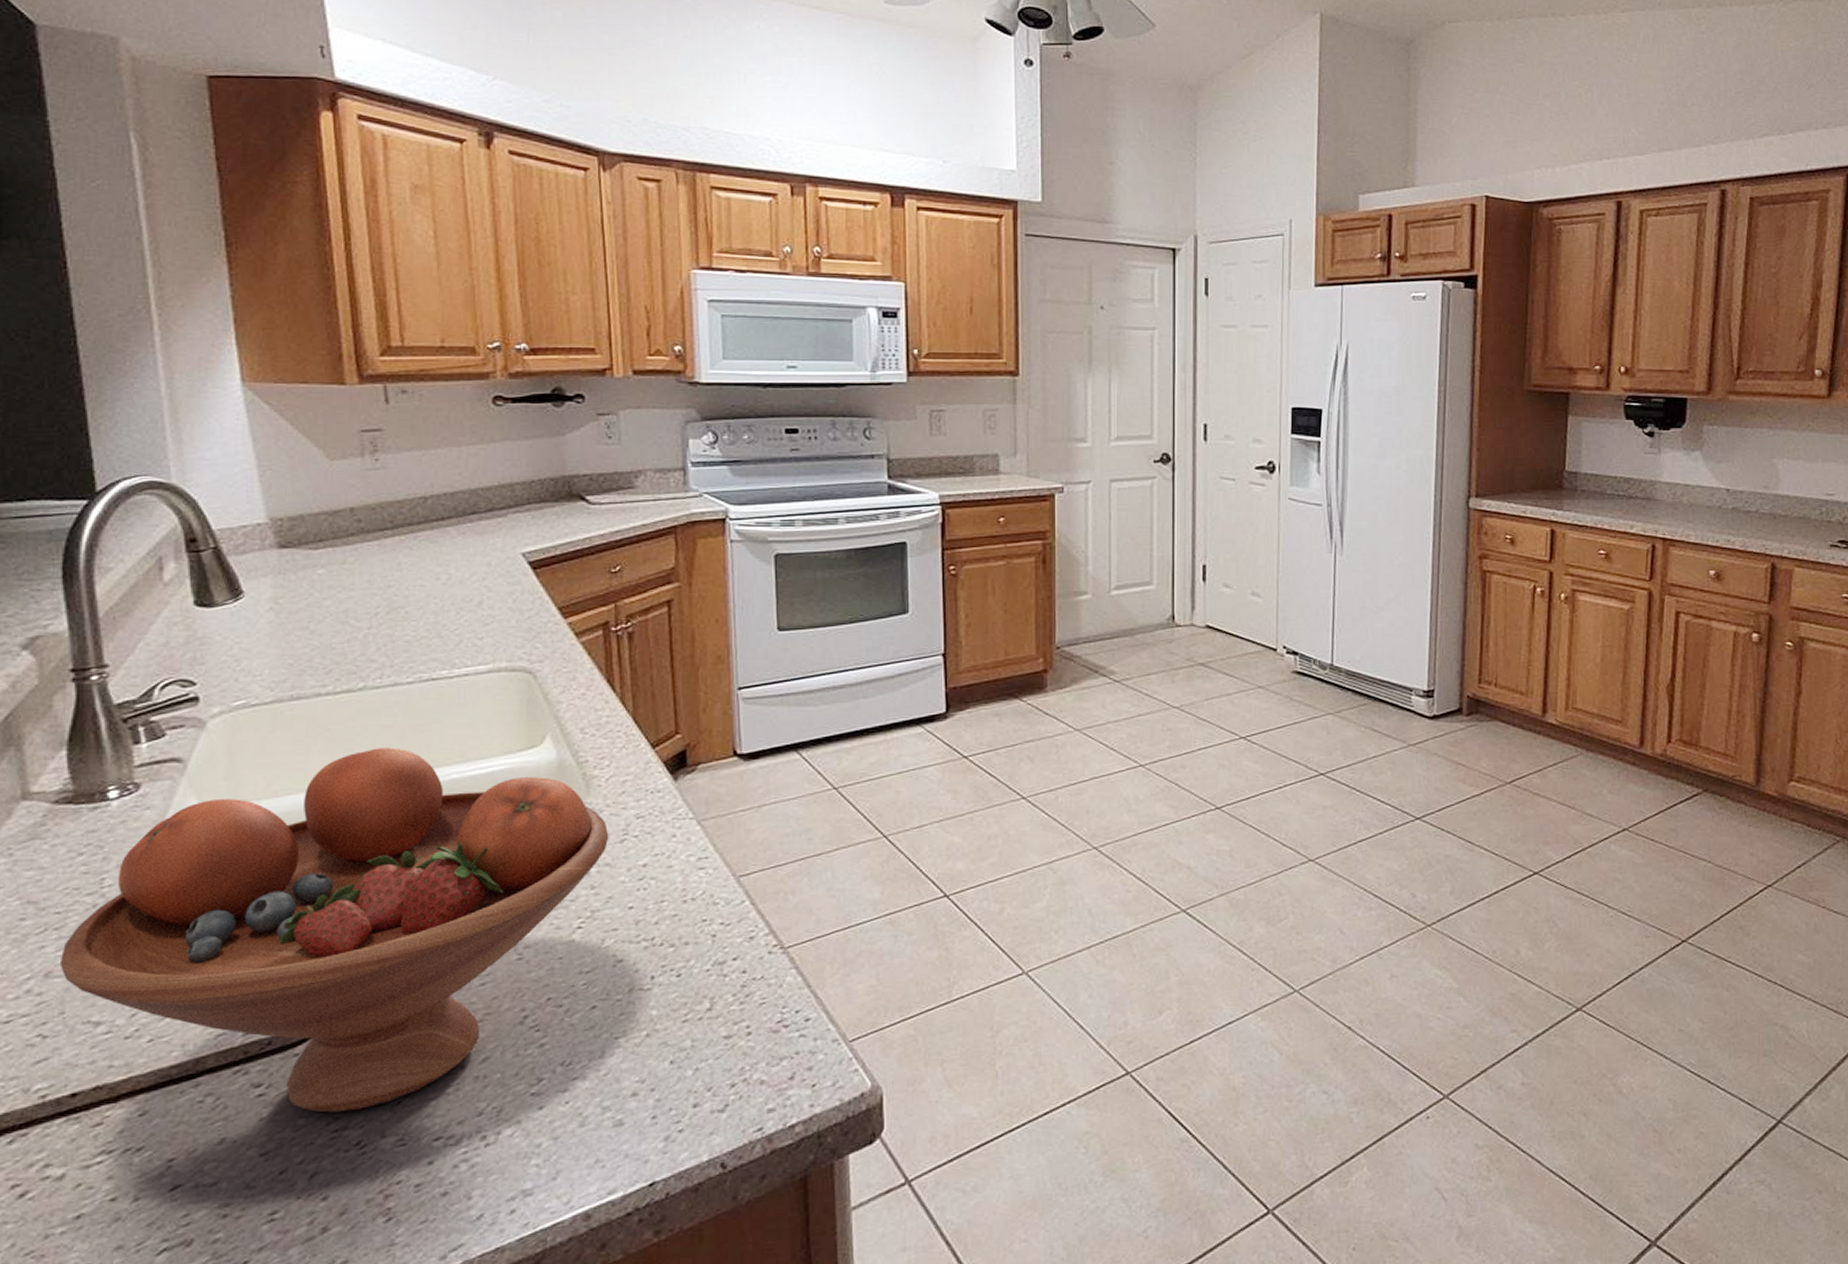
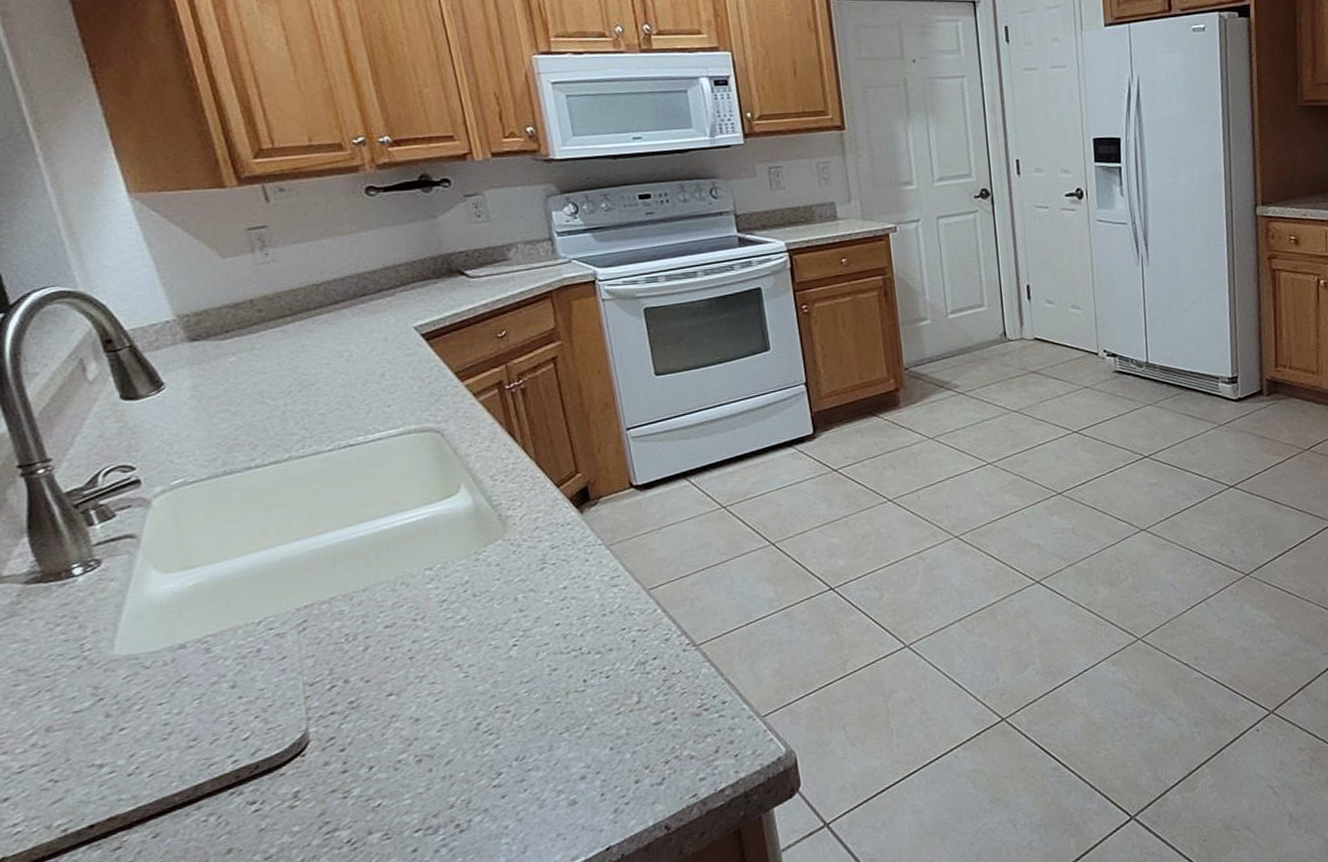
fruit bowl: present [59,748,609,1114] -> none [57,508,530,820]

